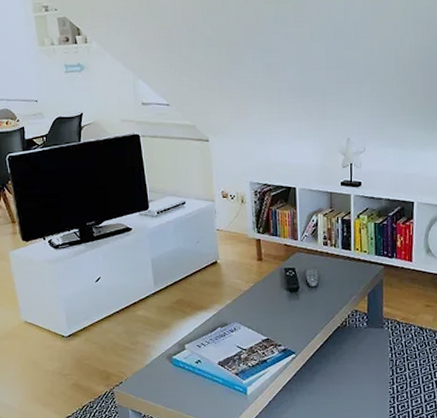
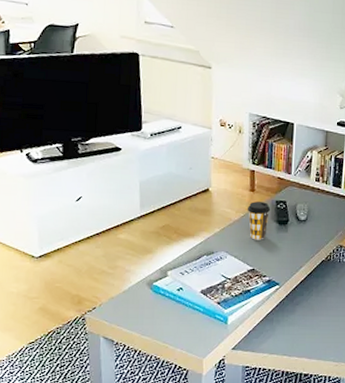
coffee cup: none [256,270,280,310] -> present [247,202,271,240]

